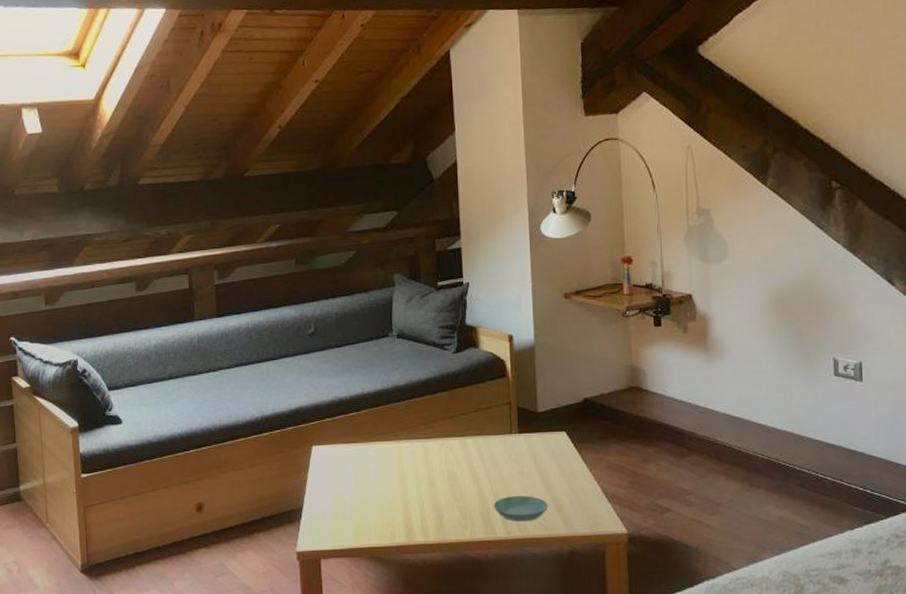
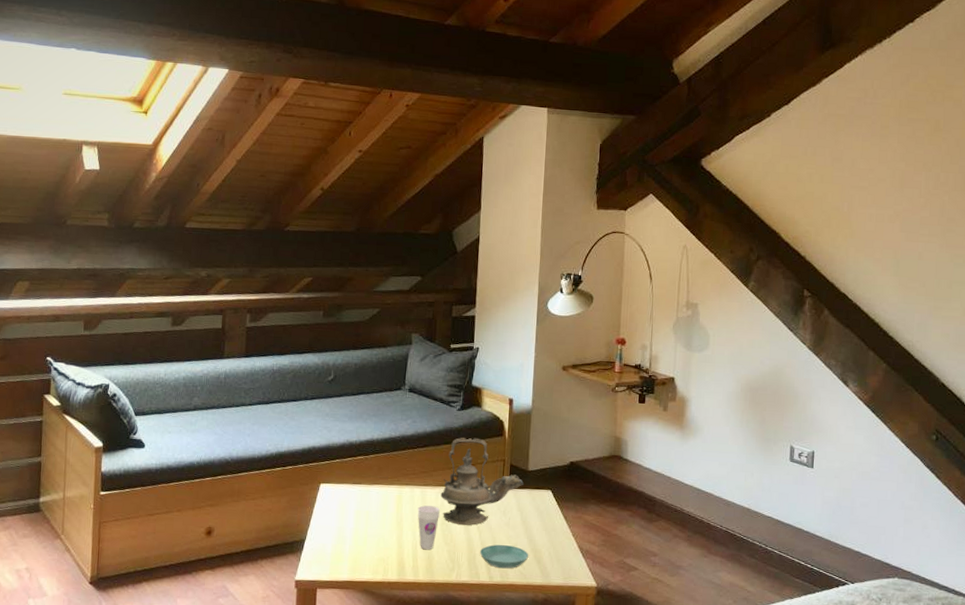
cup: none [420,460,445,508] -> present [417,505,440,550]
teapot: none [444,381,534,478] -> present [440,437,524,525]

